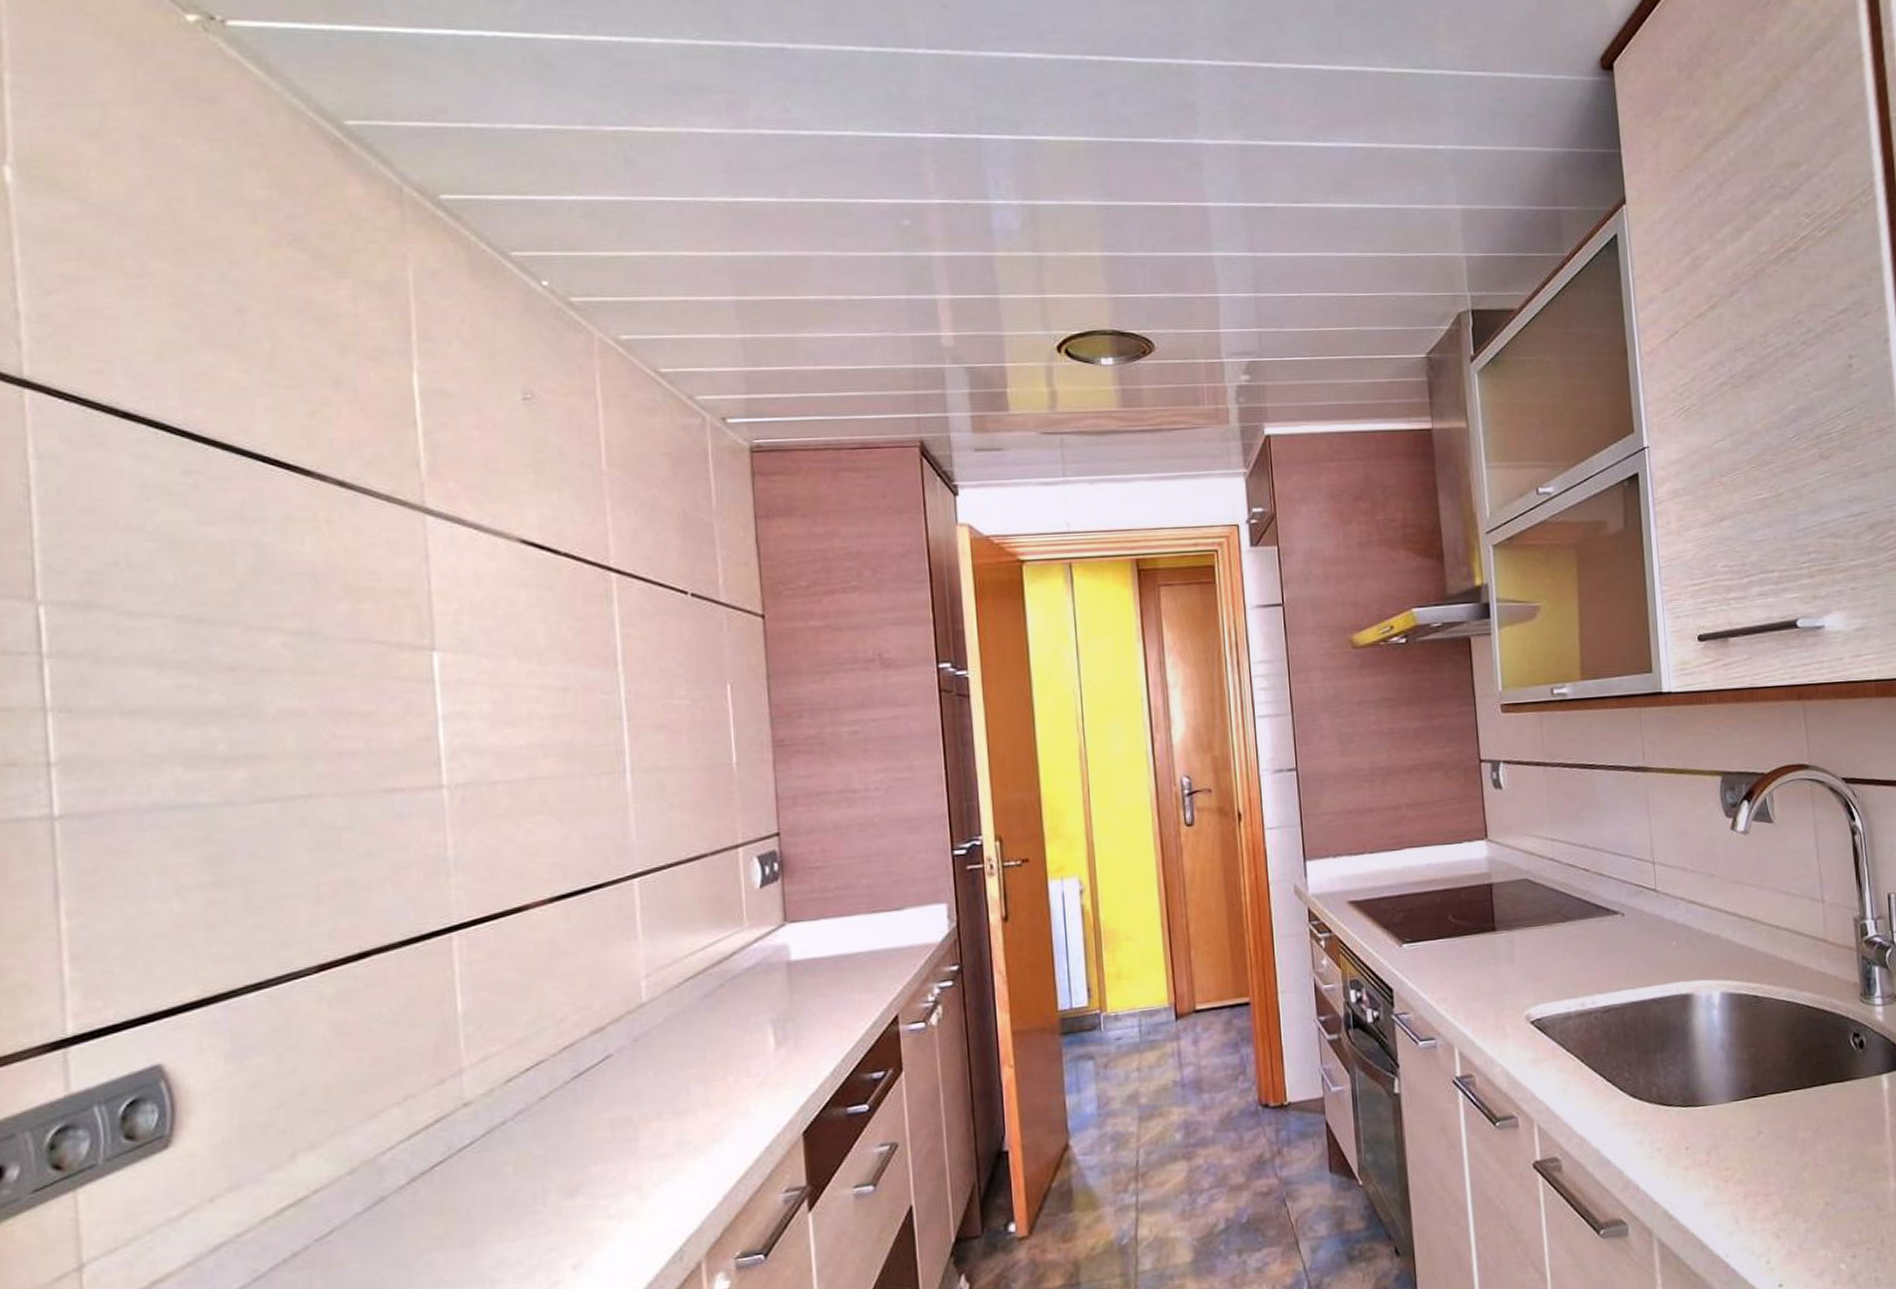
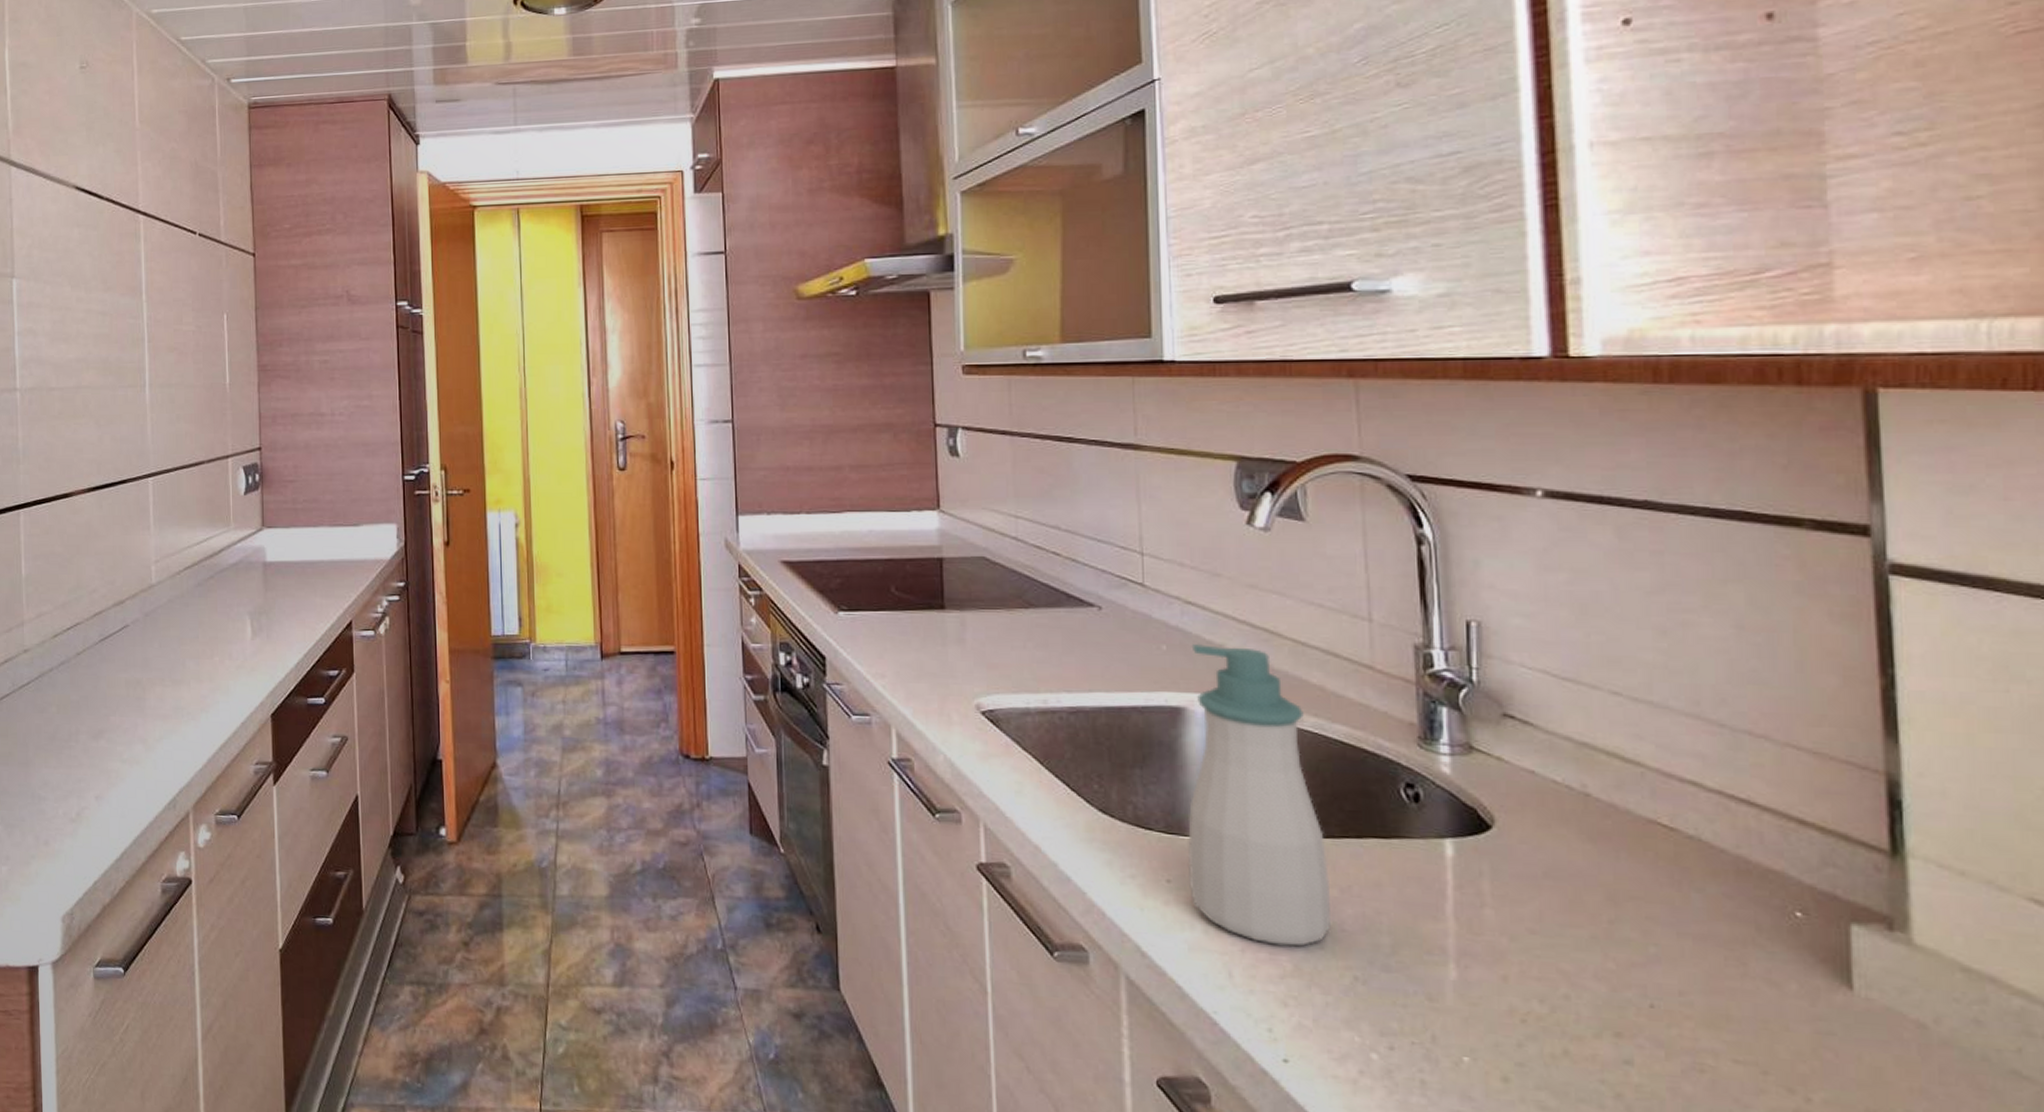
soap bottle: none [1694,935,1808,1188] -> present [1187,643,1332,947]

